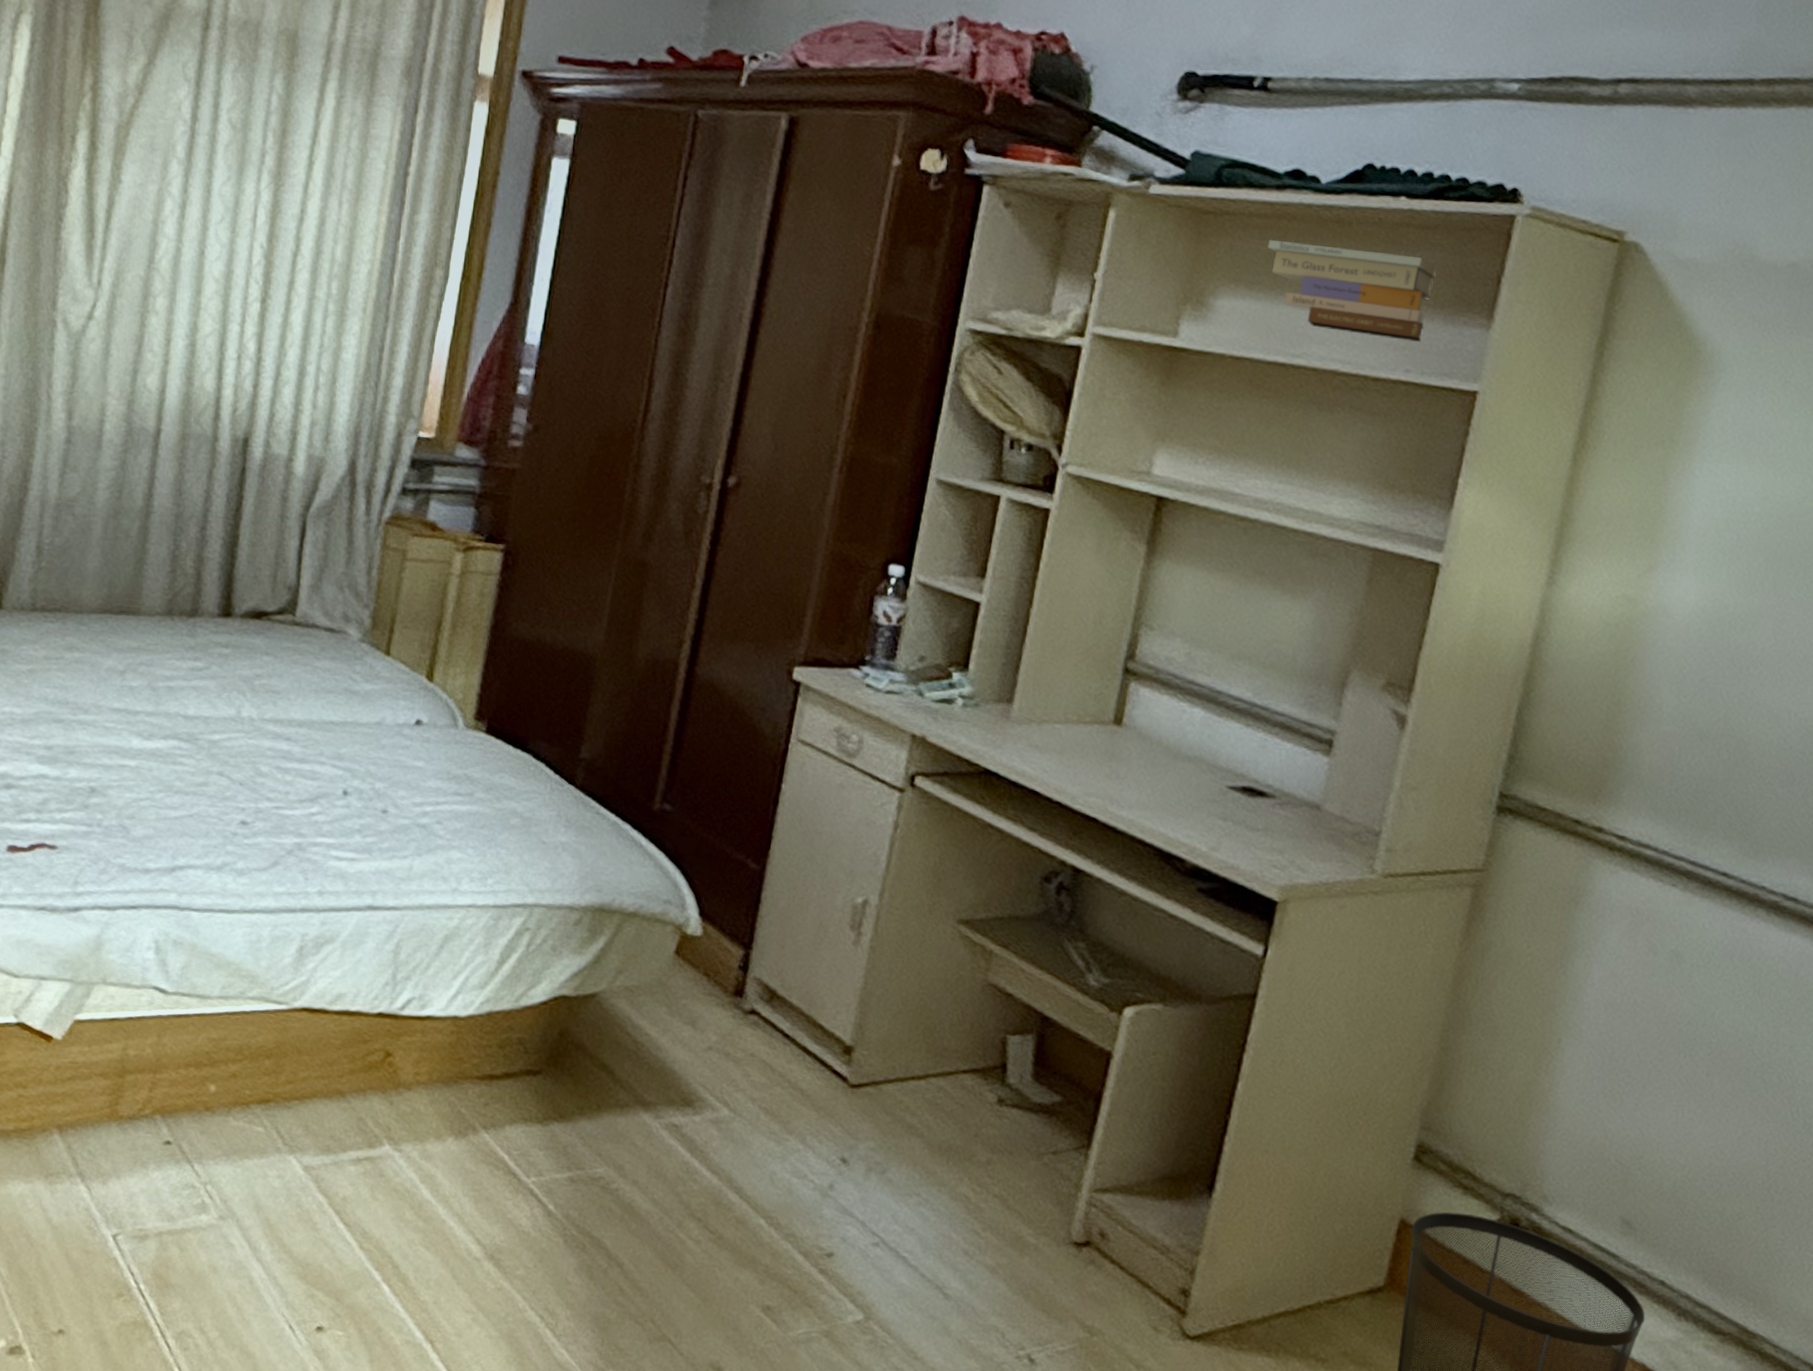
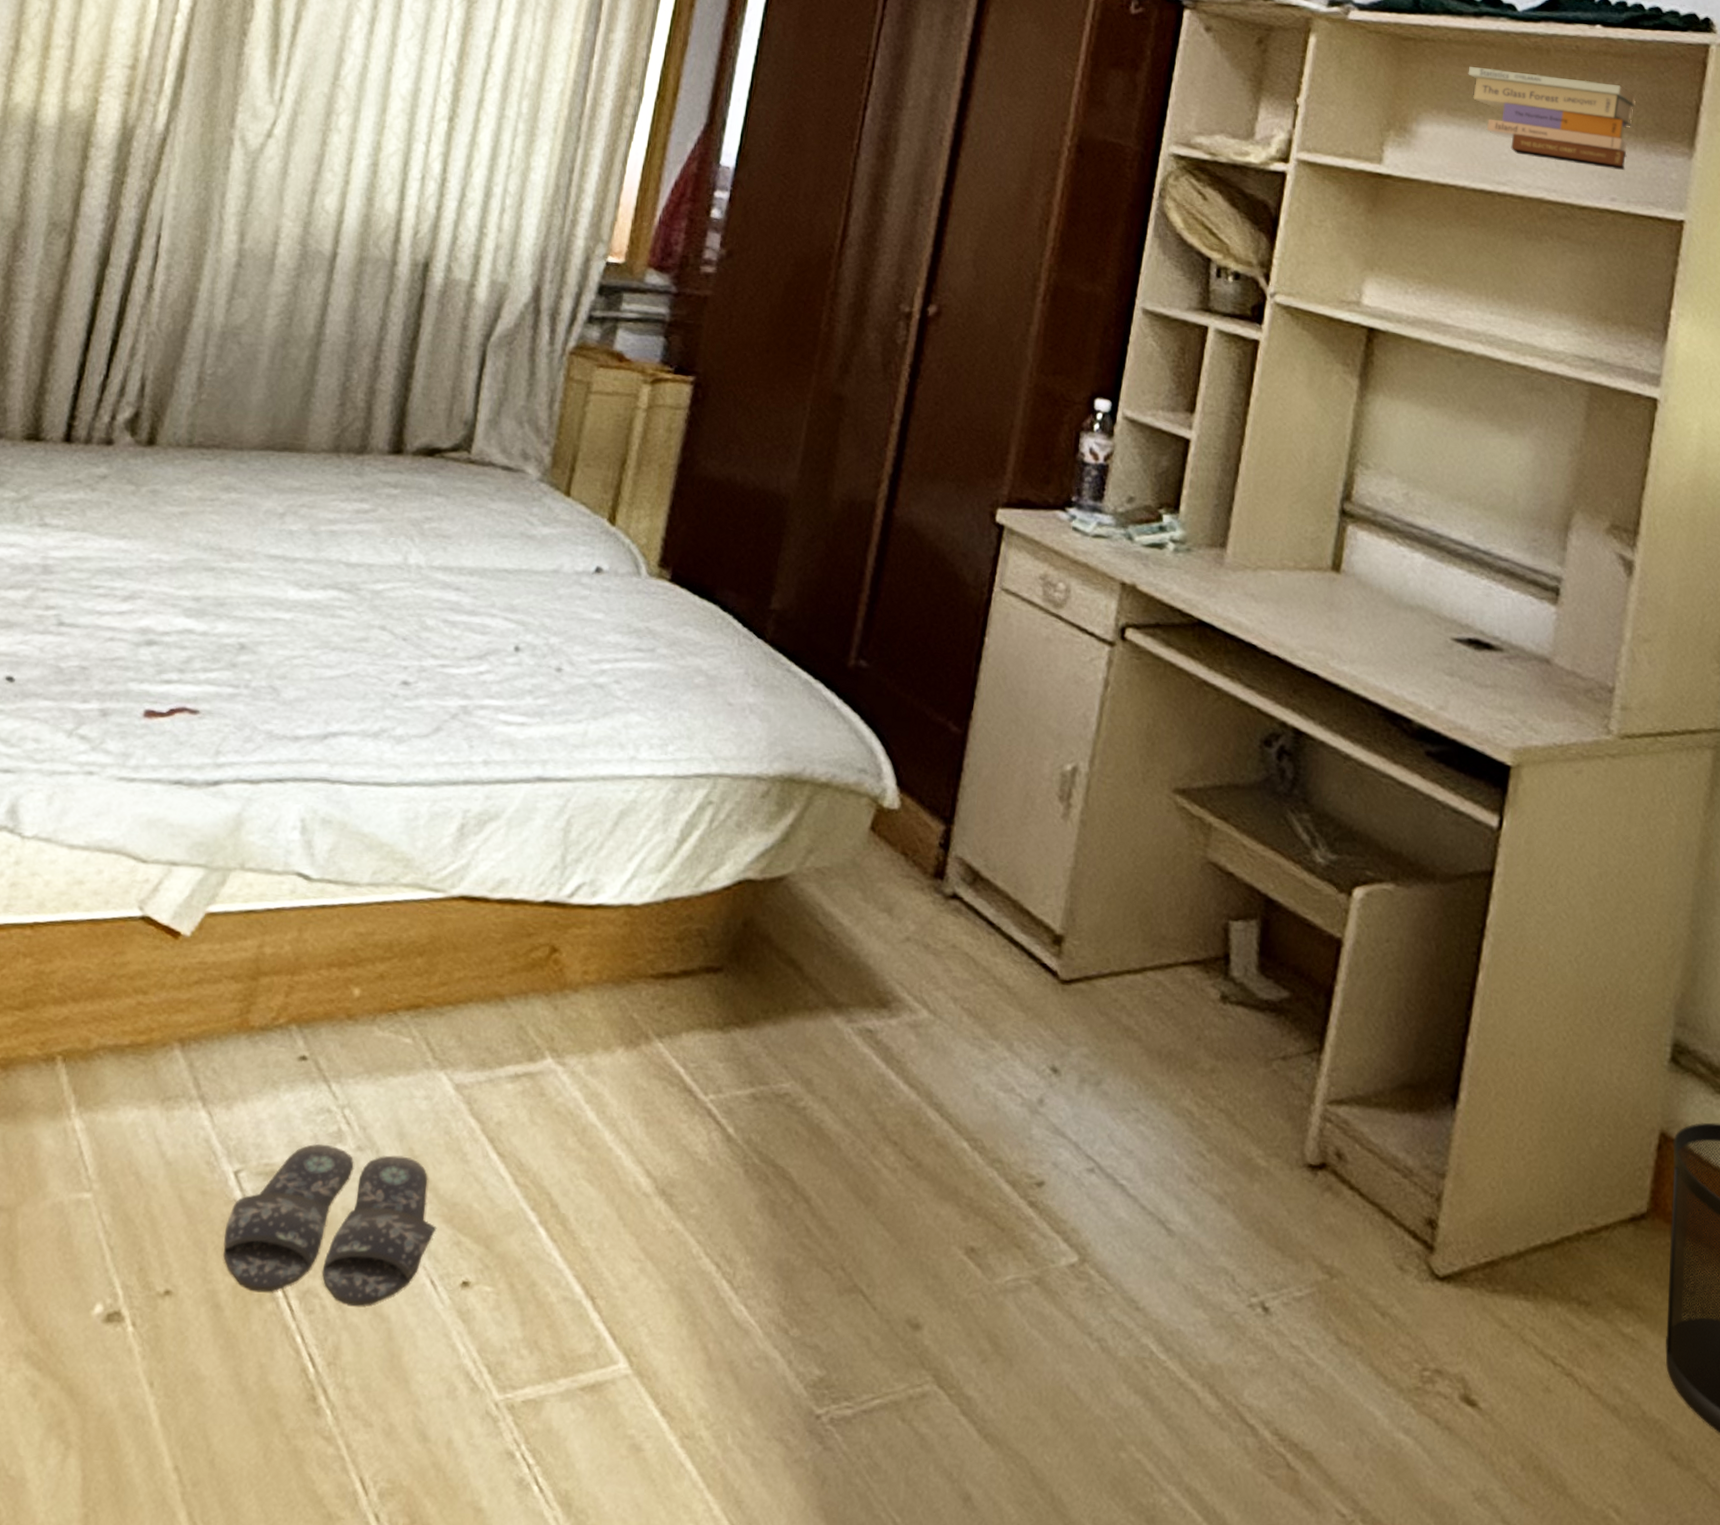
slippers: none [106,1213,293,1345] -> present [223,1143,437,1306]

